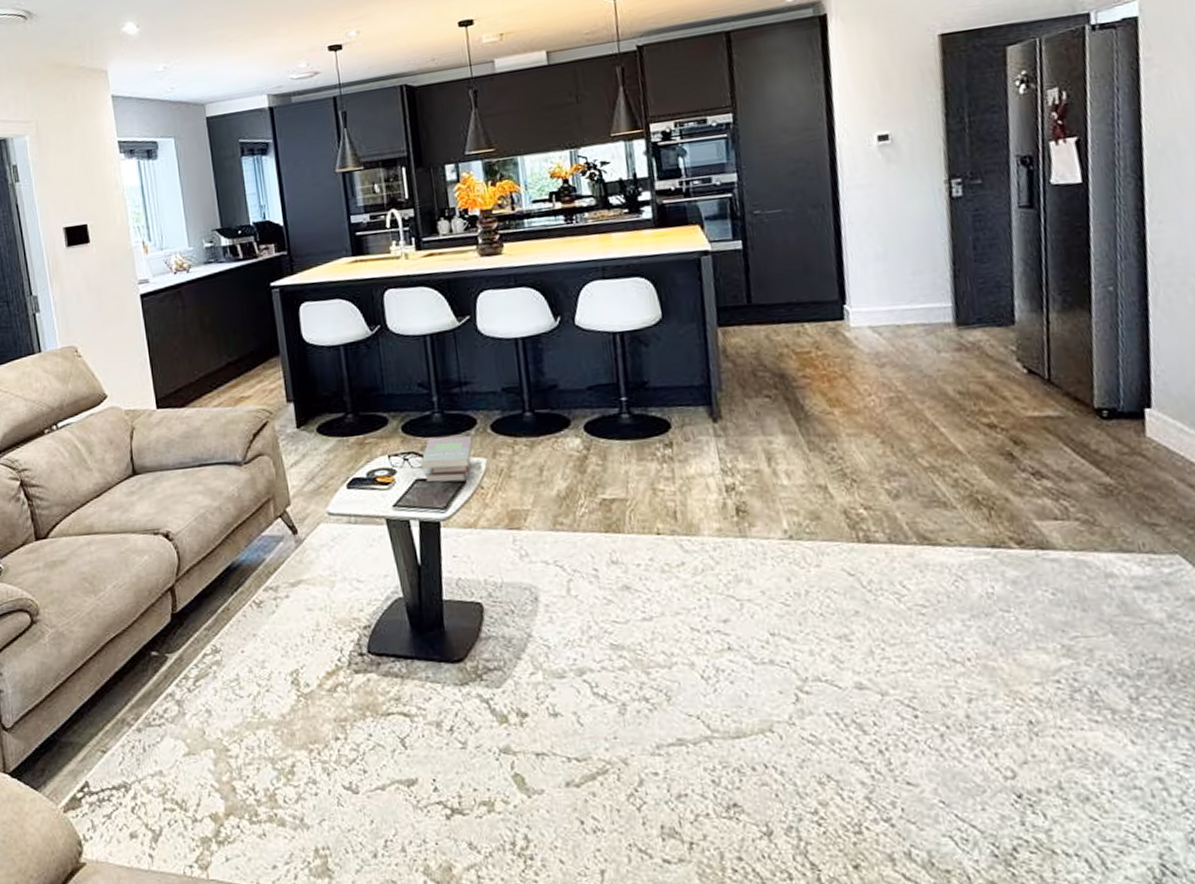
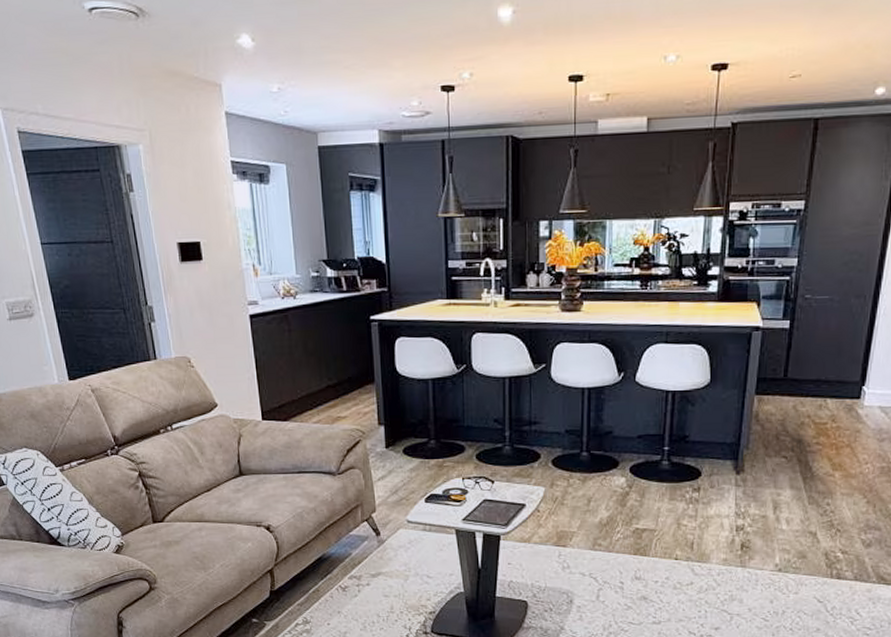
books: present [421,435,473,483] -> none [489,466,535,505]

